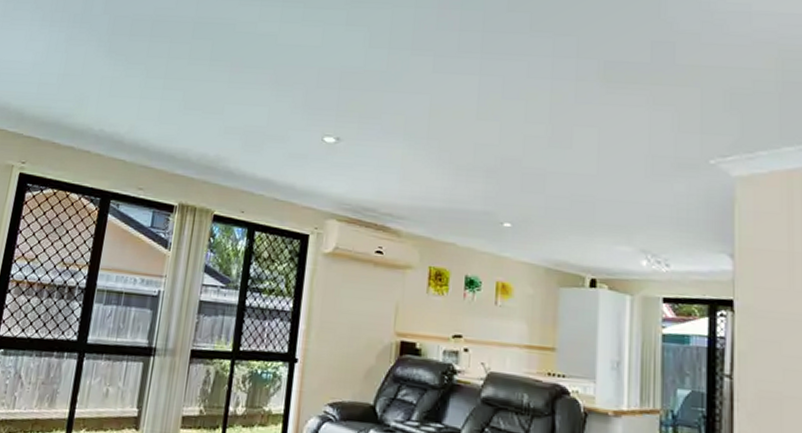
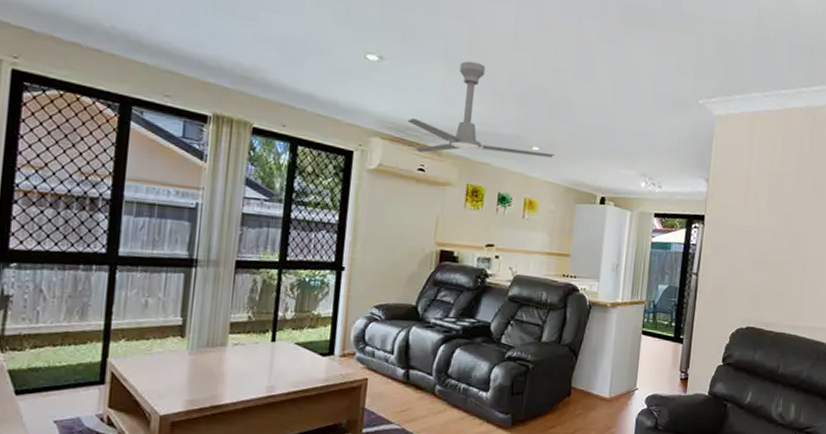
ceiling fan: none [364,135,531,235] -> present [407,61,555,158]

